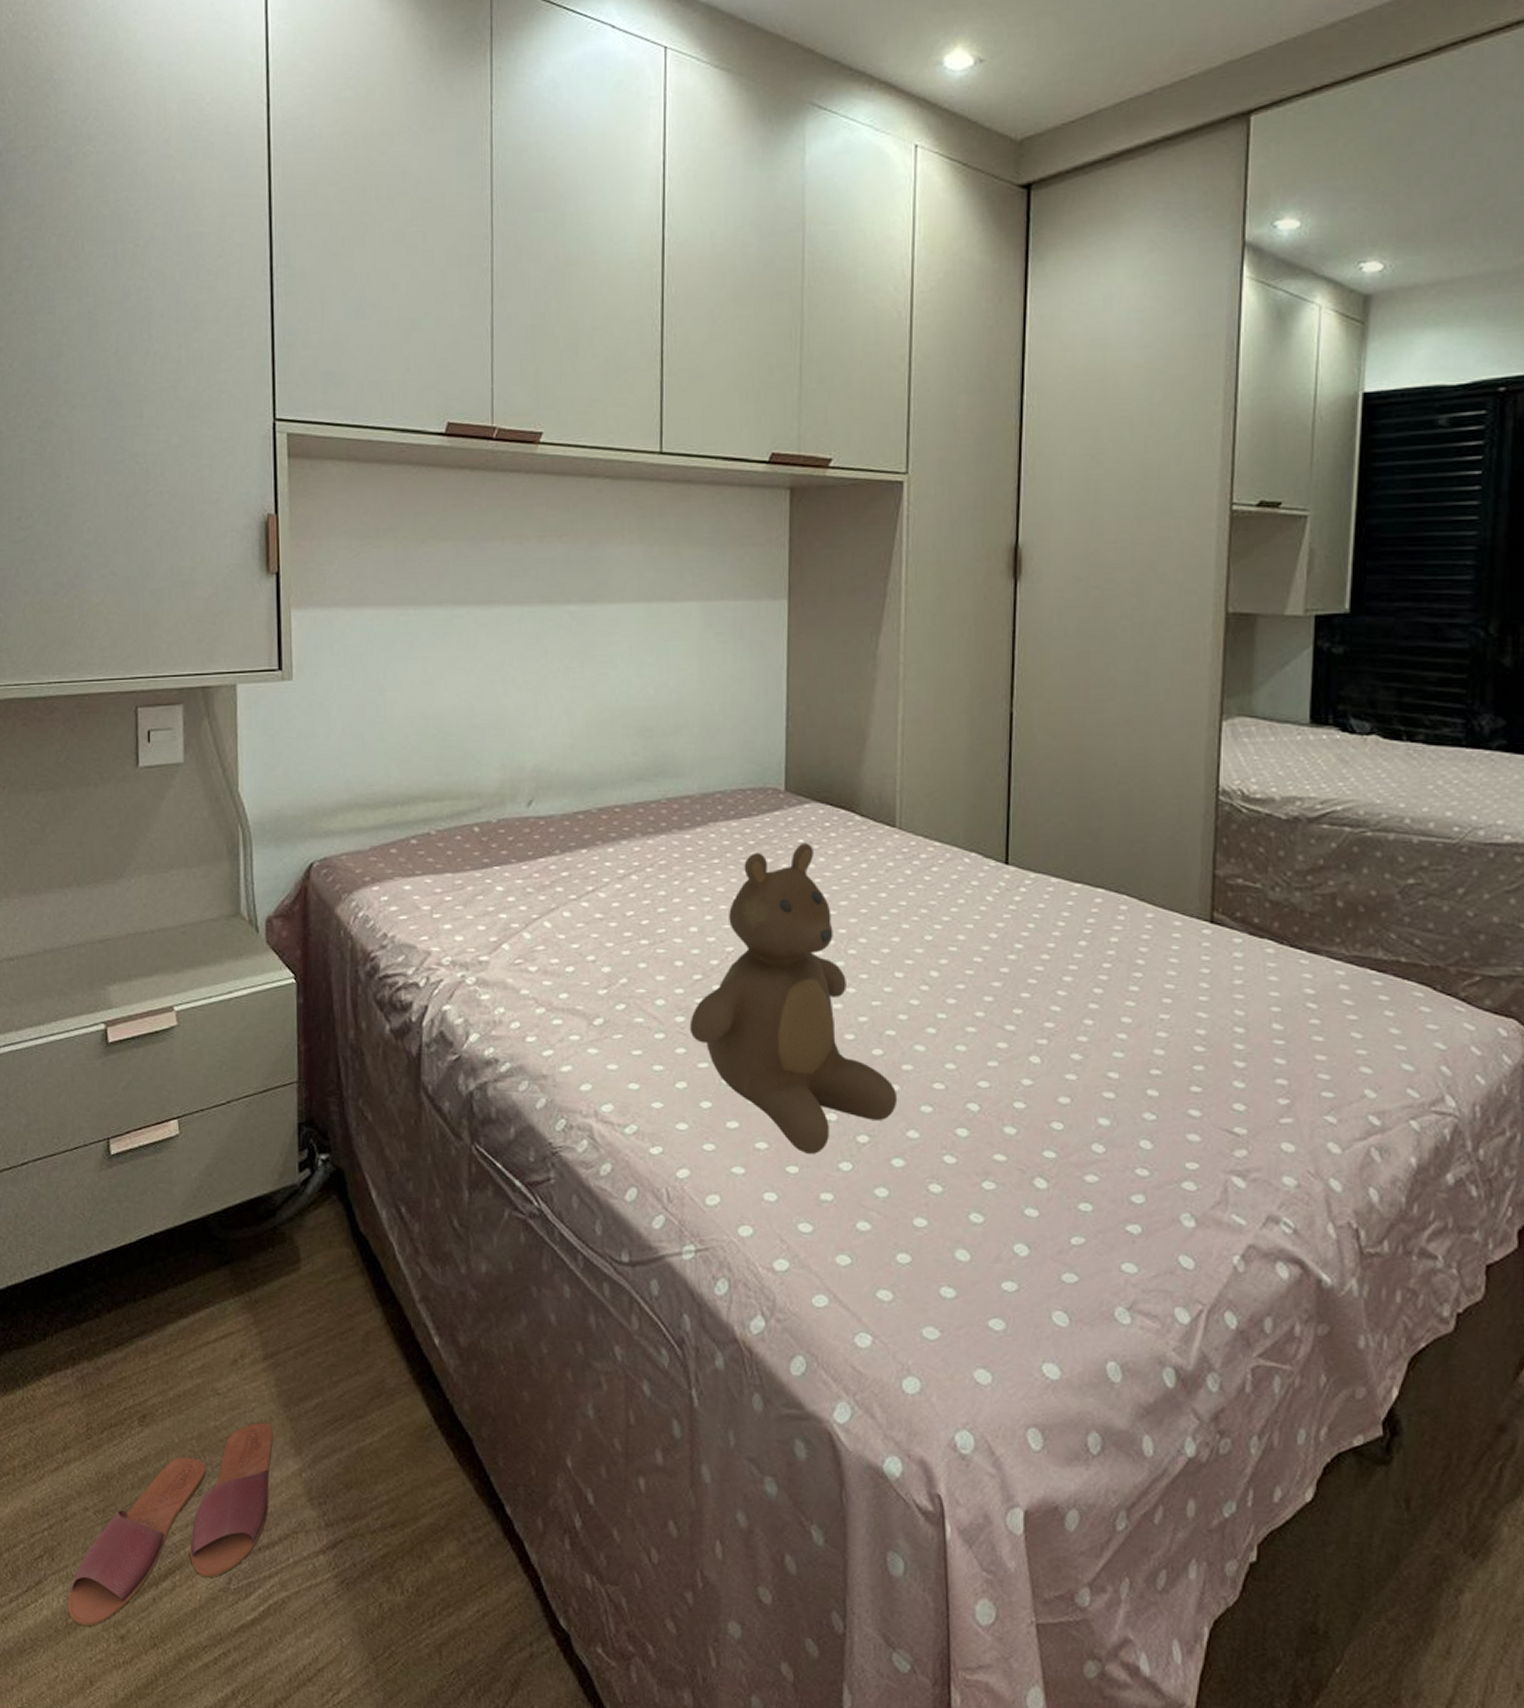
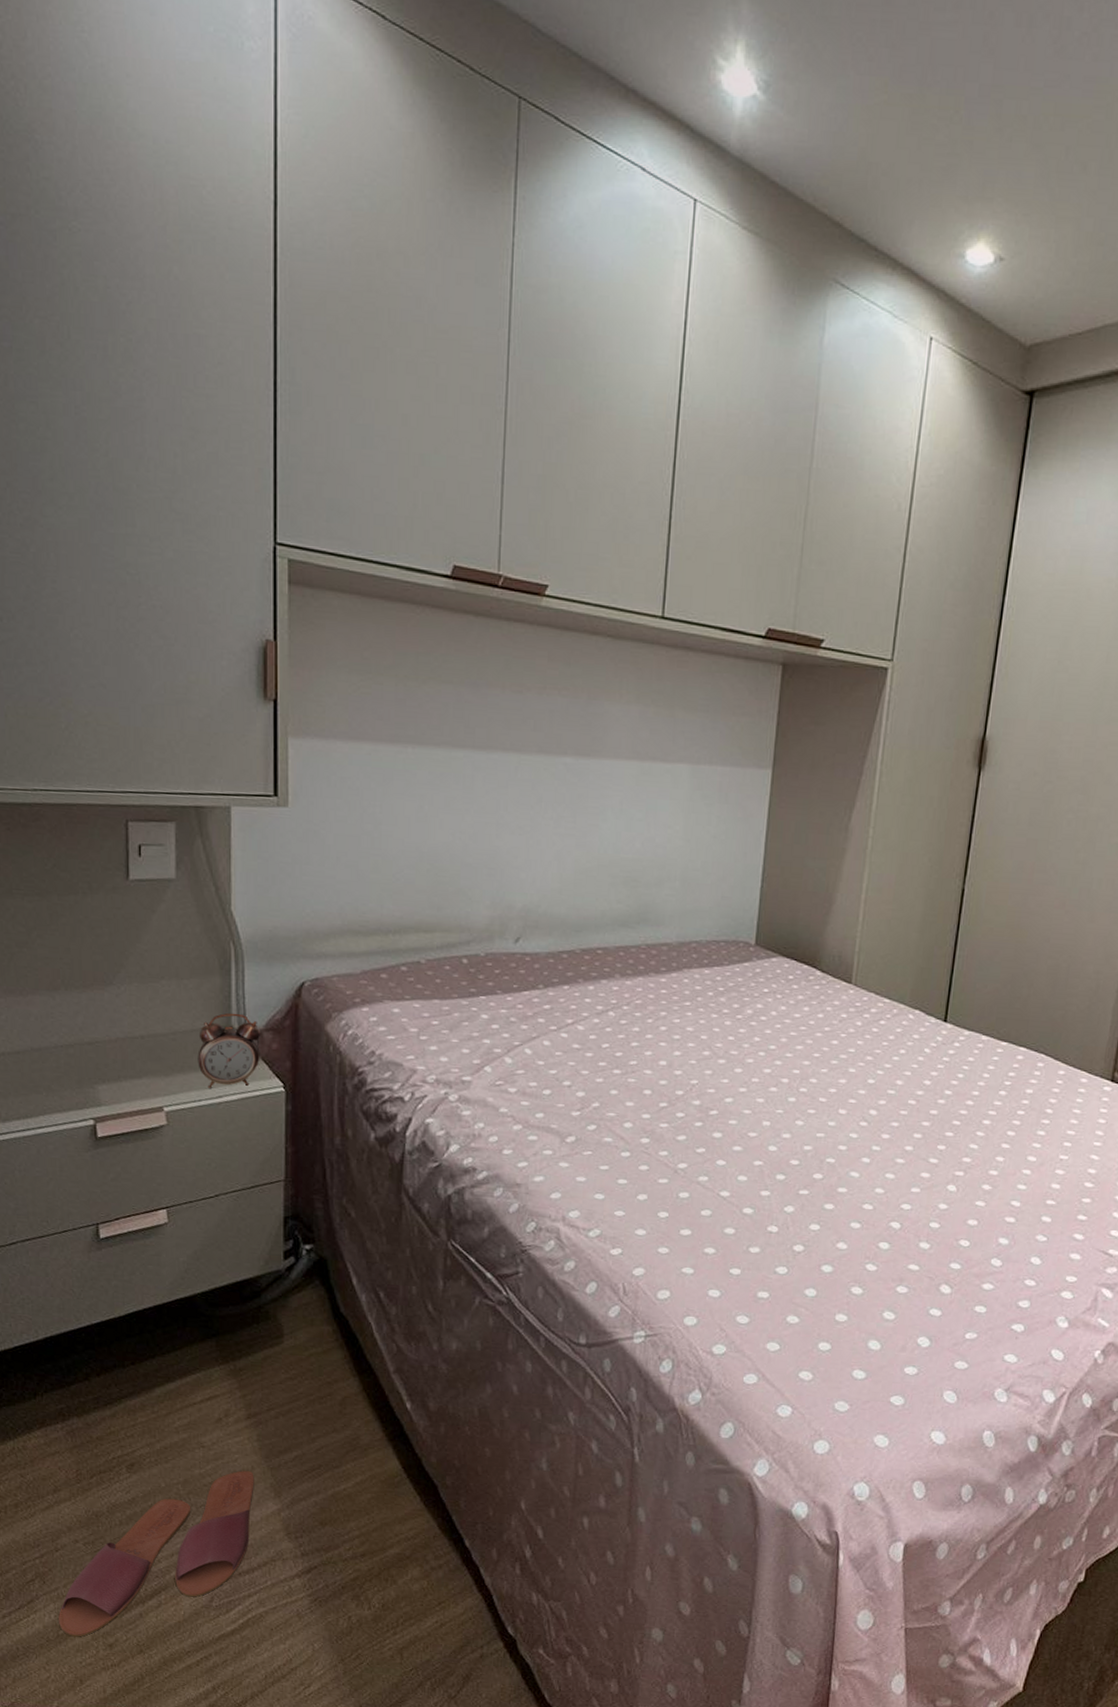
alarm clock: none [207,900,271,983] -> present [197,1013,261,1088]
teddy bear: present [689,842,898,1154] -> none [653,992,832,1259]

